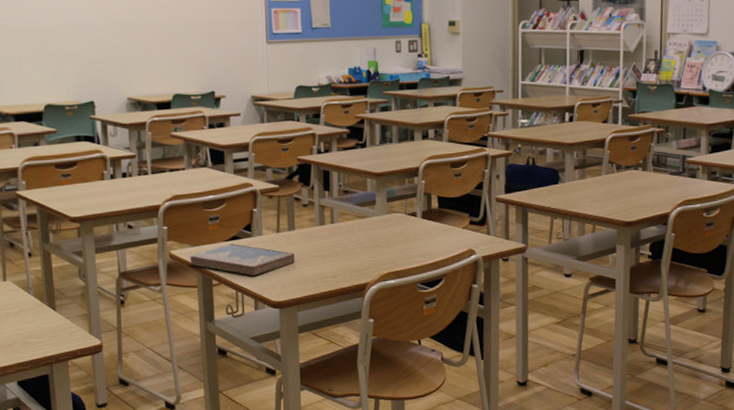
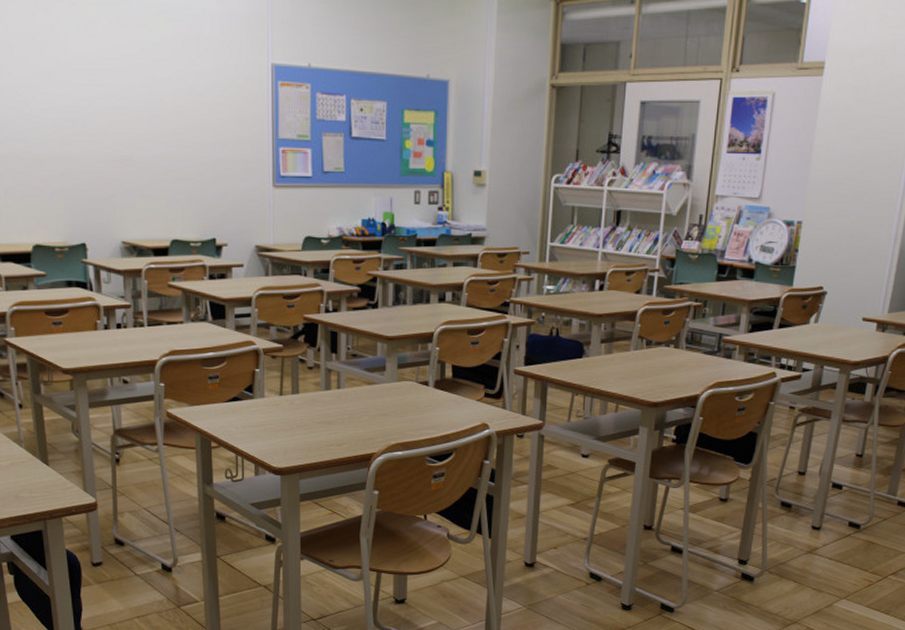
hardcover book: present [188,244,295,276] -> none [186,405,298,440]

